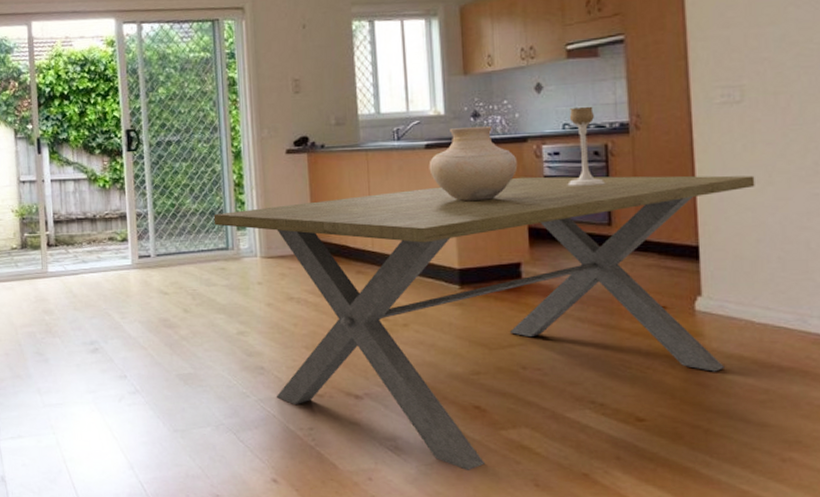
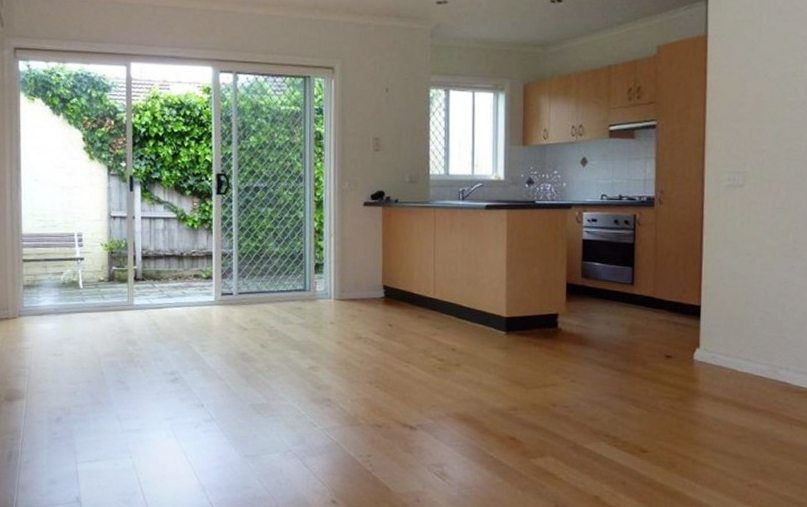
dining table: present [213,175,755,470] -> none [294,239,748,493]
vase: present [429,126,518,202] -> none [487,192,562,259]
candle holder: present [567,106,606,186] -> none [601,181,632,250]

